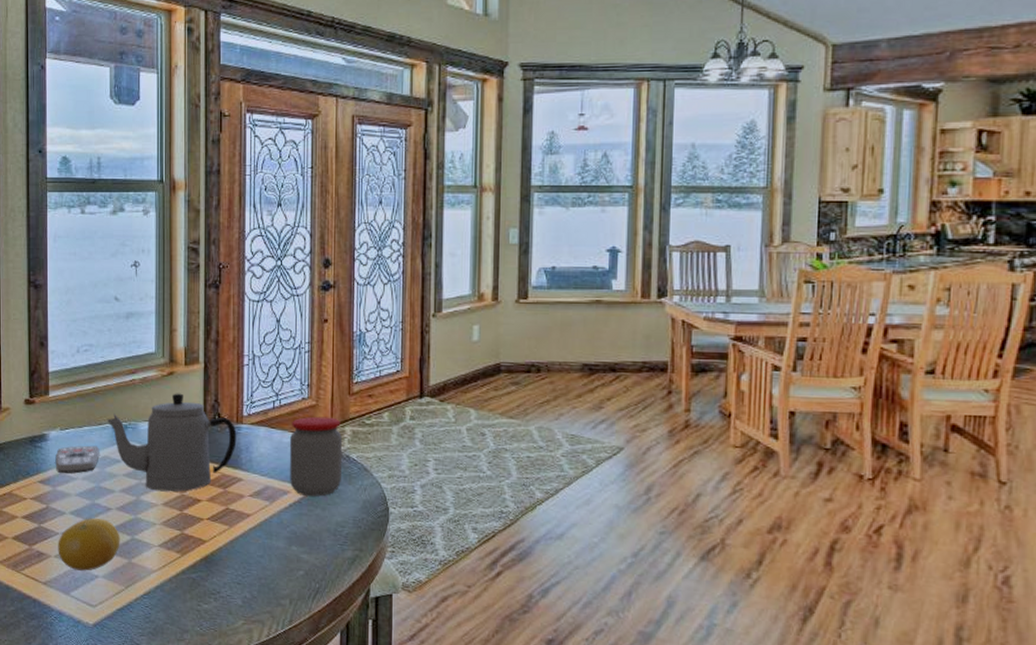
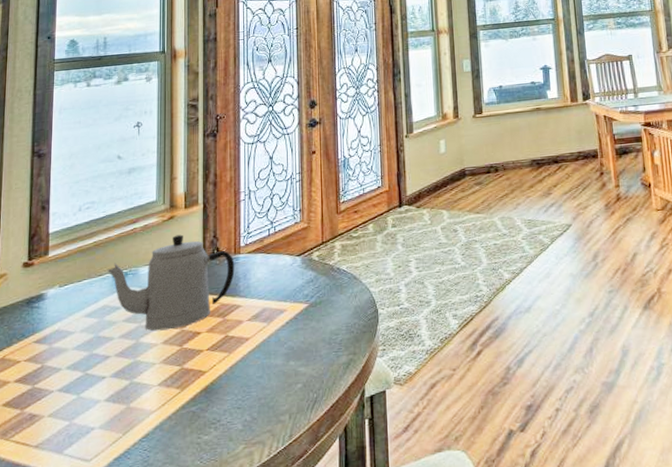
remote control: present [55,445,100,474] -> none [52,297,99,330]
fruit: present [58,518,120,571] -> none [52,368,119,426]
jar: present [289,416,343,497] -> none [284,235,334,312]

